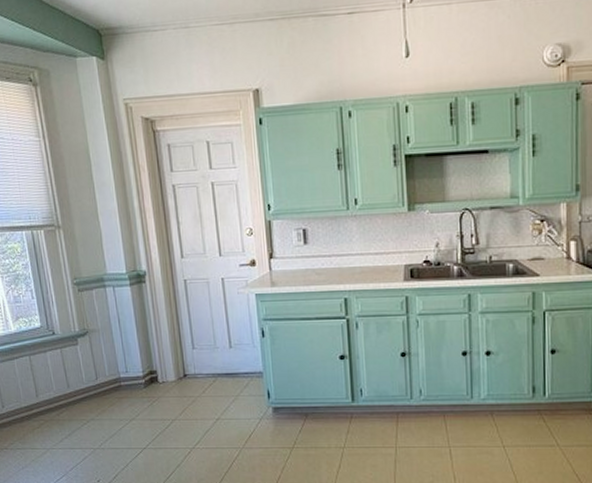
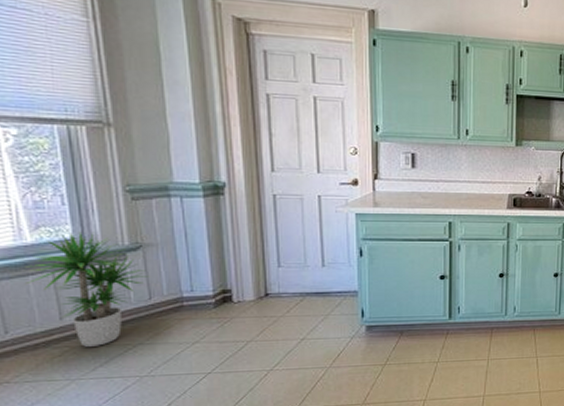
potted plant: none [13,320,94,421] -> present [26,231,149,347]

